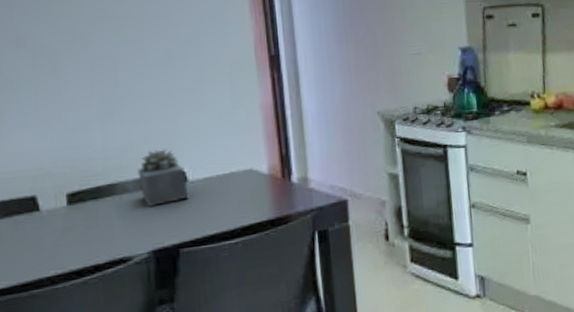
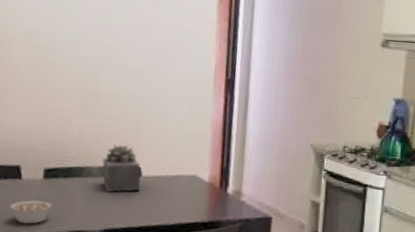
legume: none [29,225,84,263] -> present [9,197,53,224]

